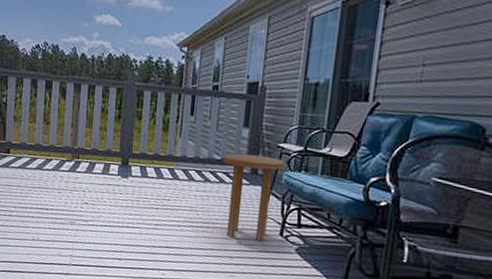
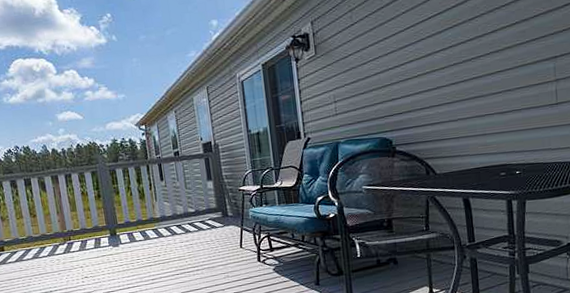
side table: present [223,153,286,241] -> none [196,199,249,274]

